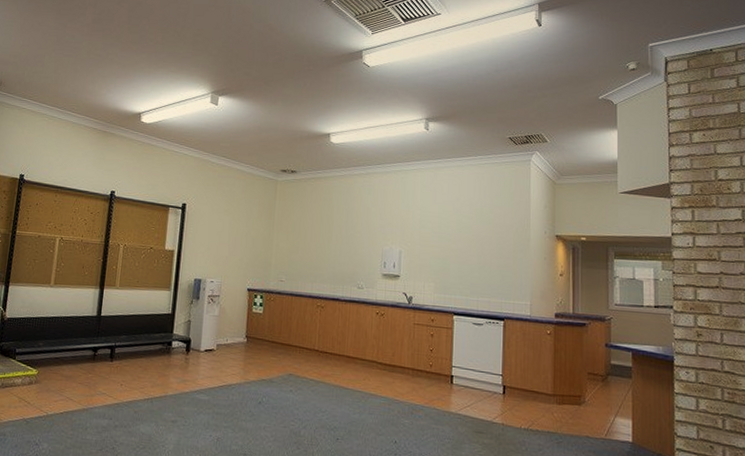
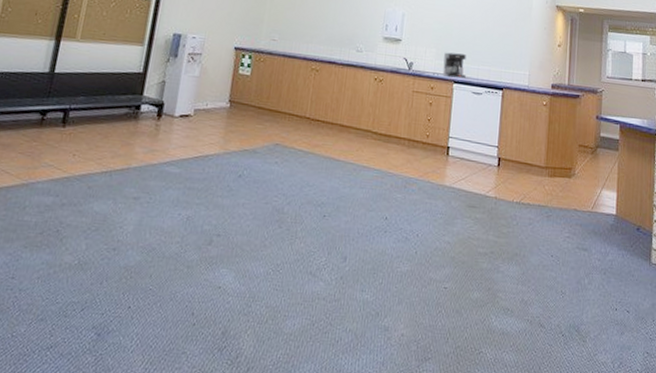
coffee maker: none [442,286,465,311] -> present [442,52,466,79]

